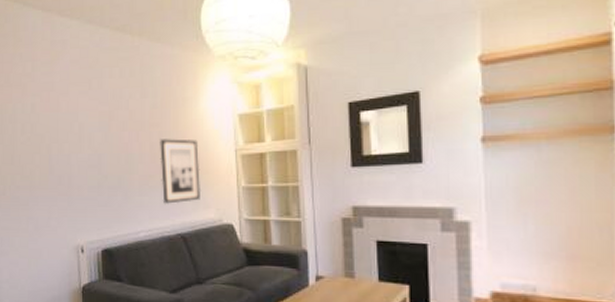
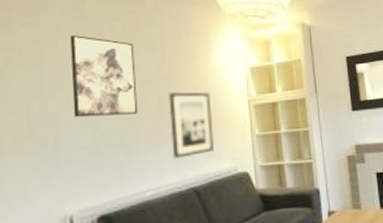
wall art: none [78,82,134,159] -> present [69,35,138,117]

